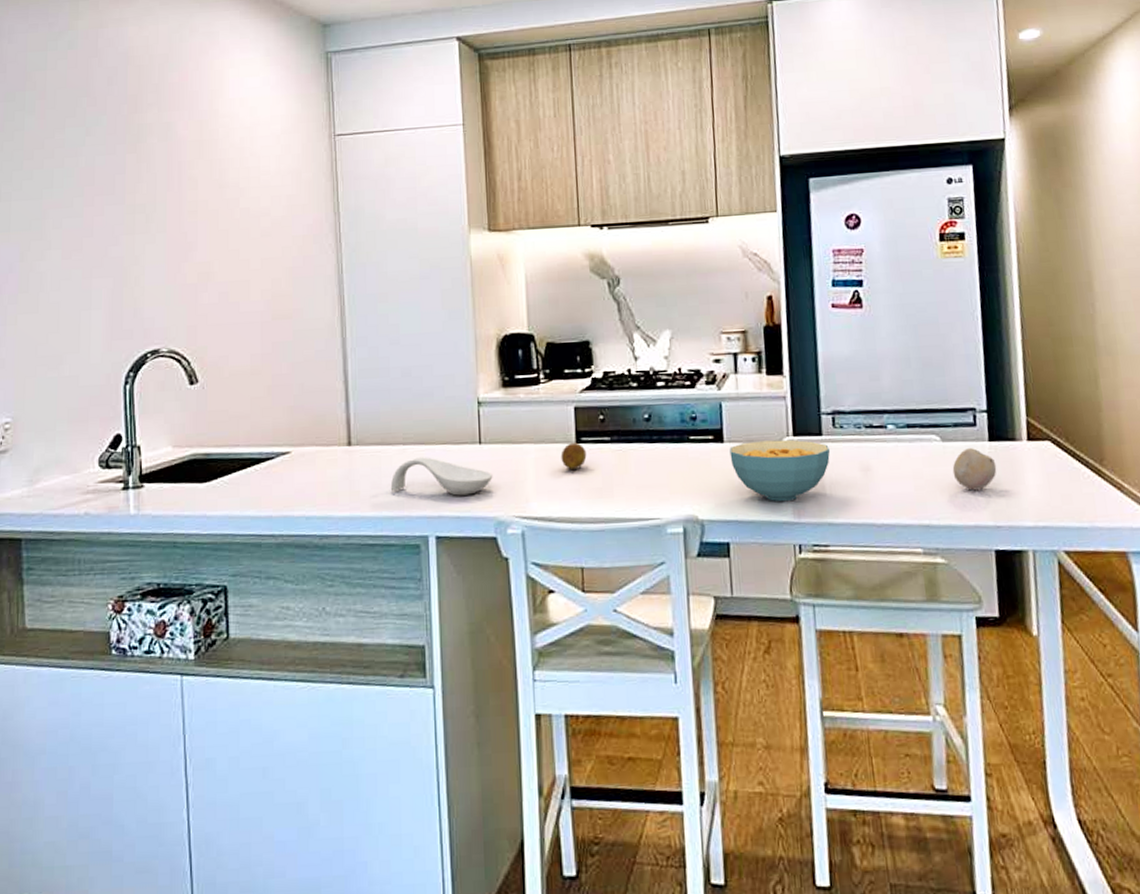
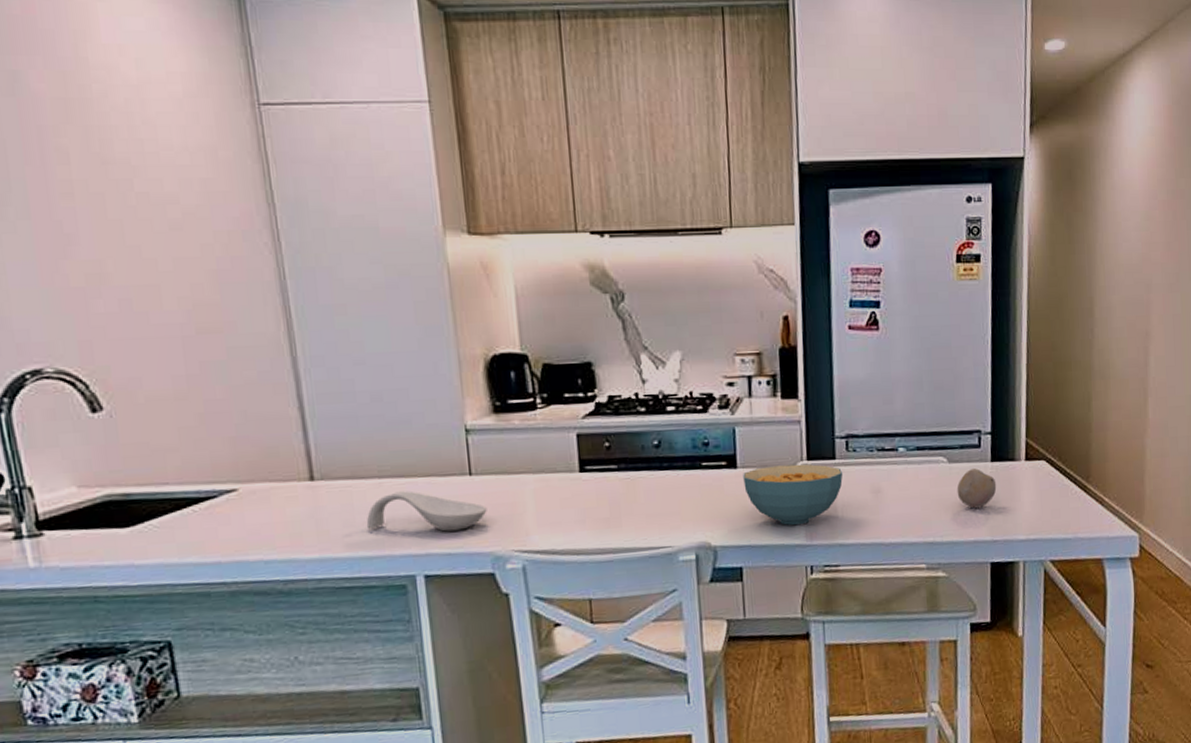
fruit: present [561,442,587,469] -> none [563,471,592,500]

